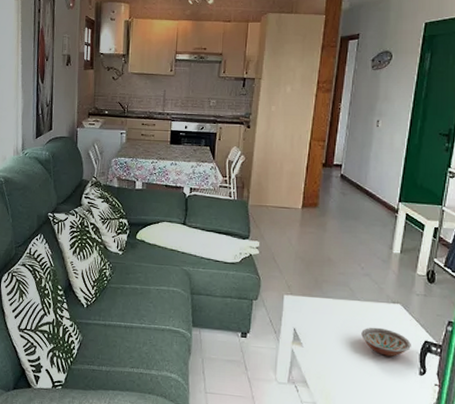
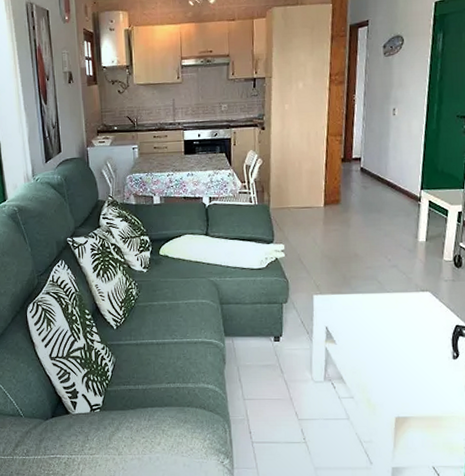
bowl: present [361,327,411,357] -> none [393,317,443,344]

